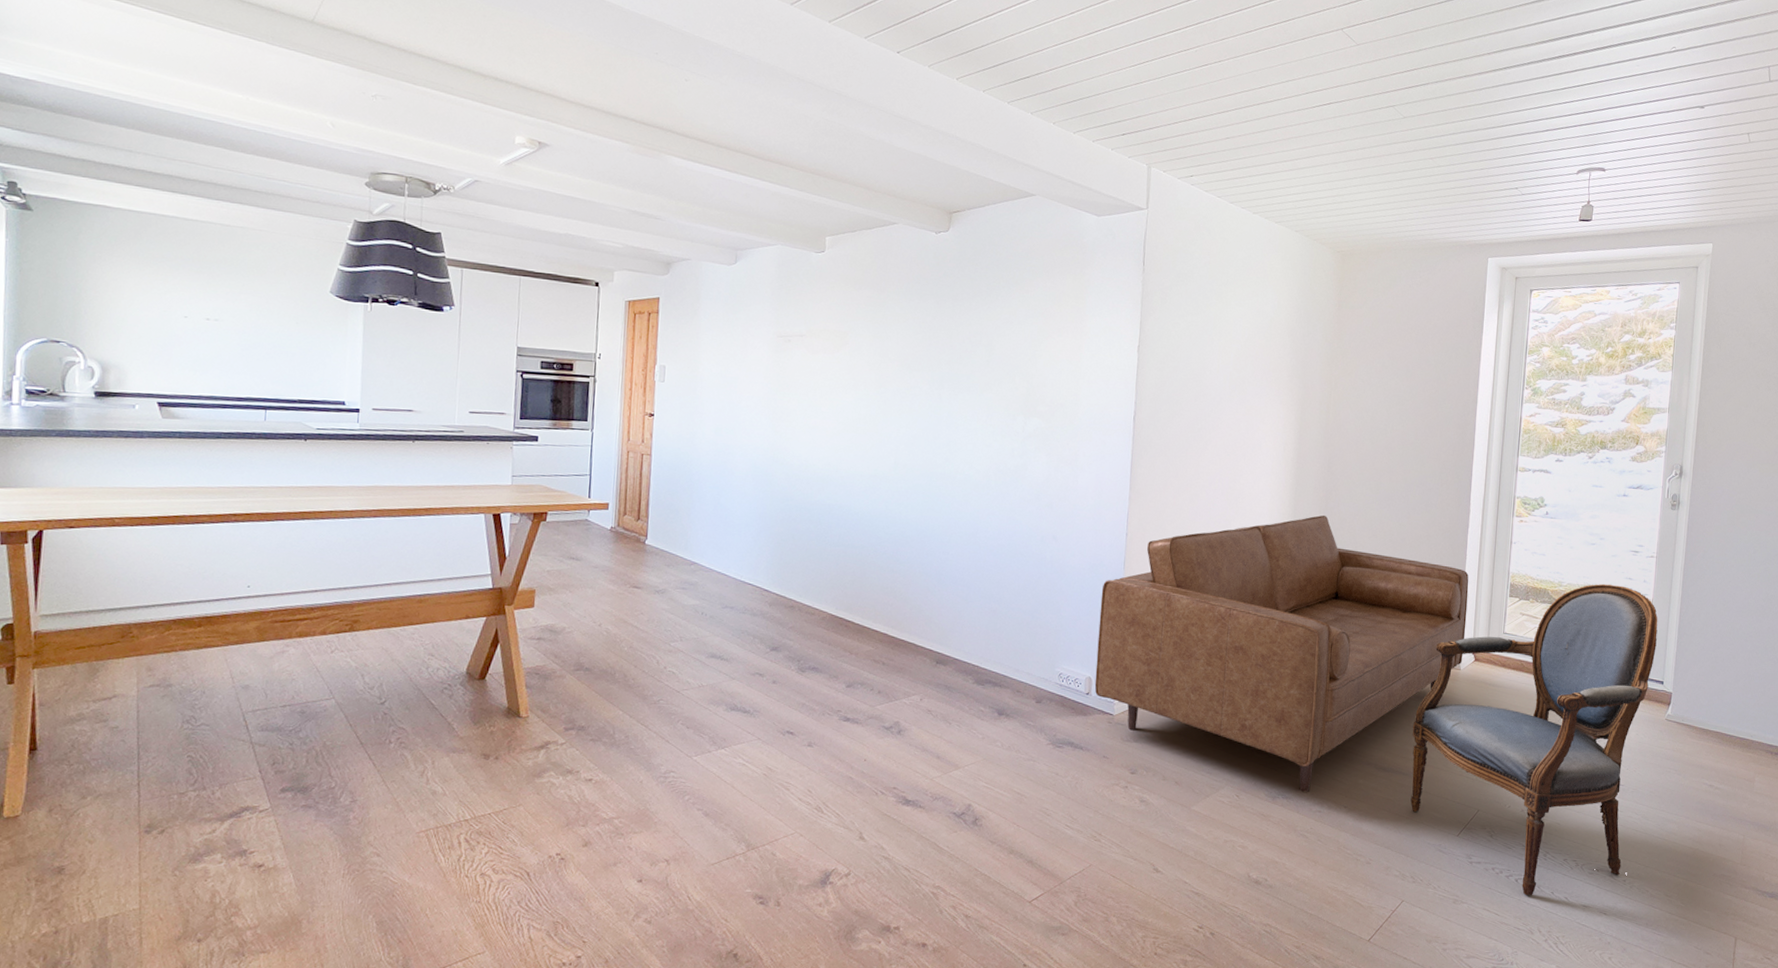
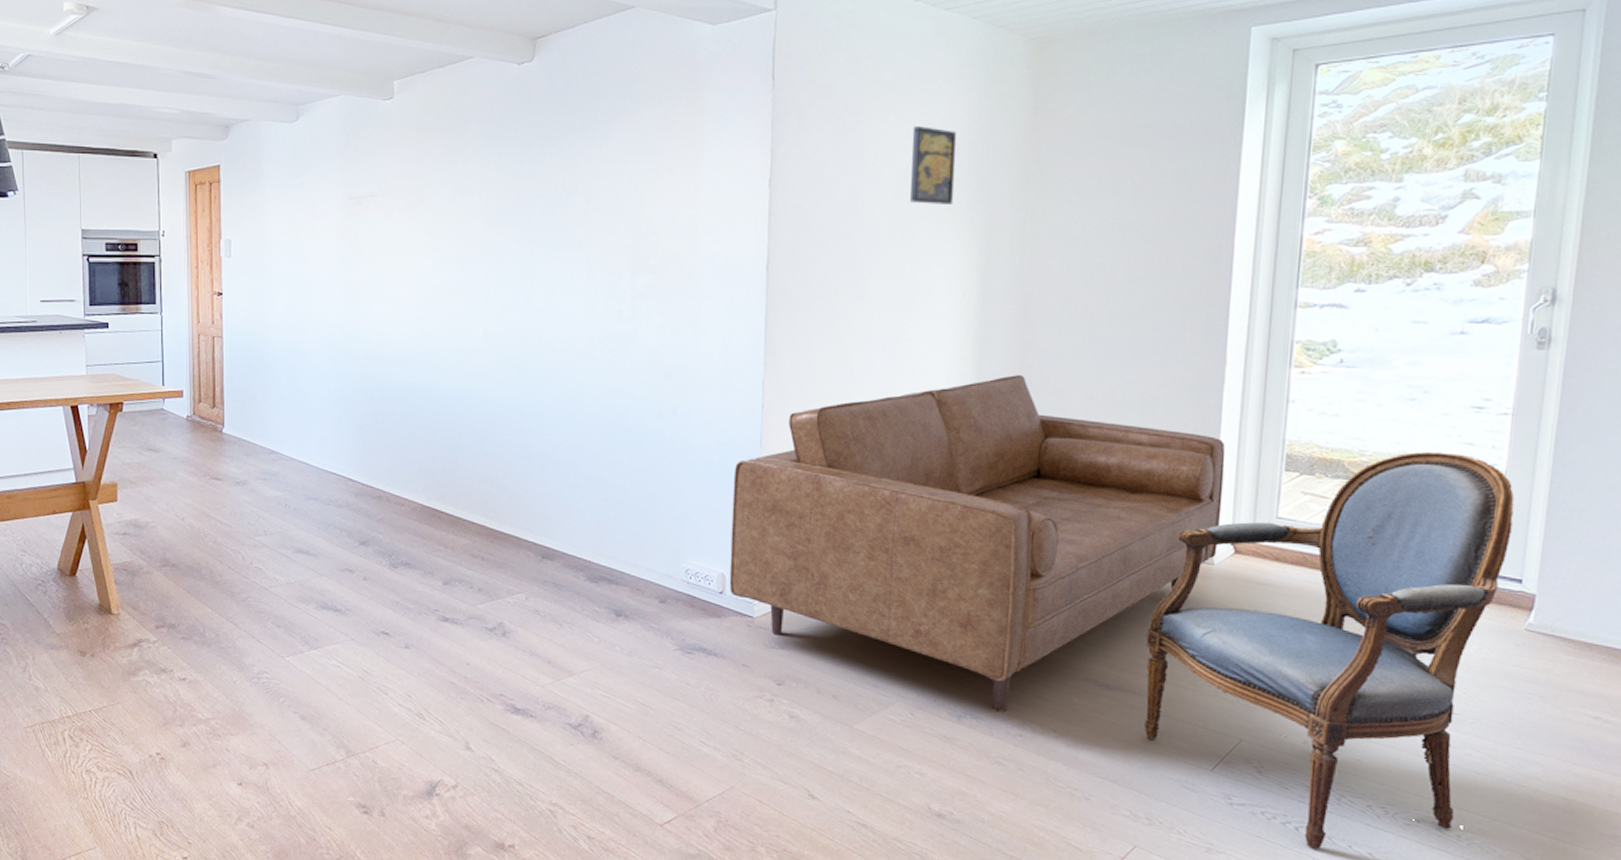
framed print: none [1246,312,1282,377] -> present [910,126,957,205]

